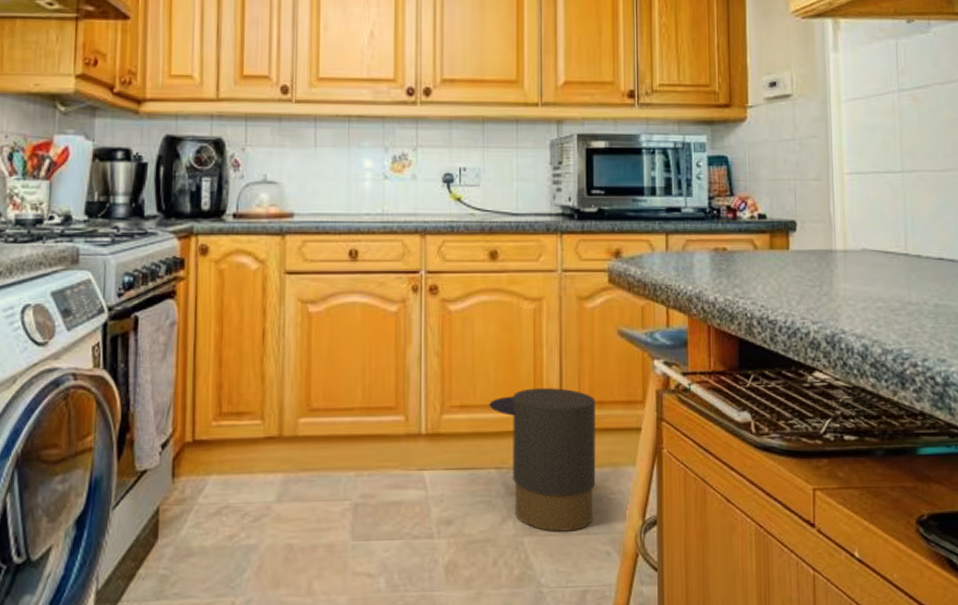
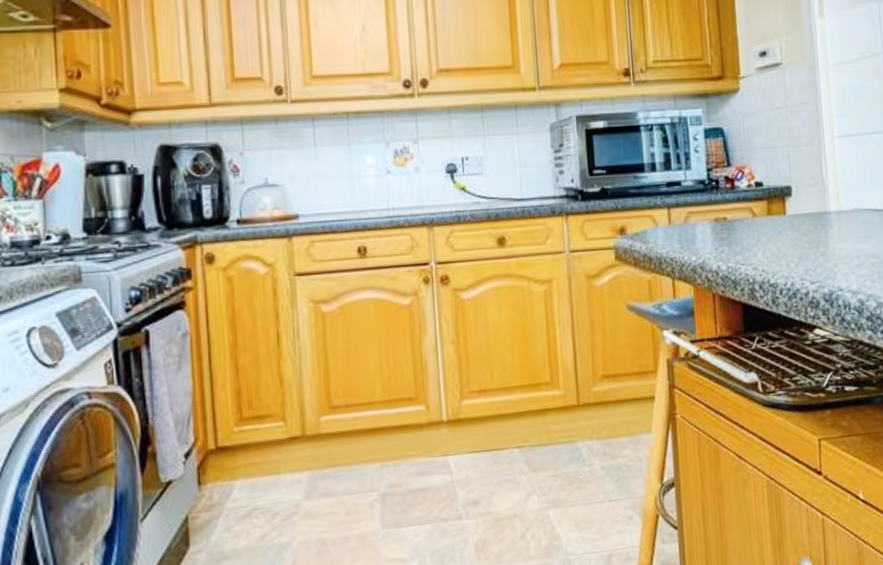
trash can: present [489,388,596,532] -> none [507,365,615,502]

